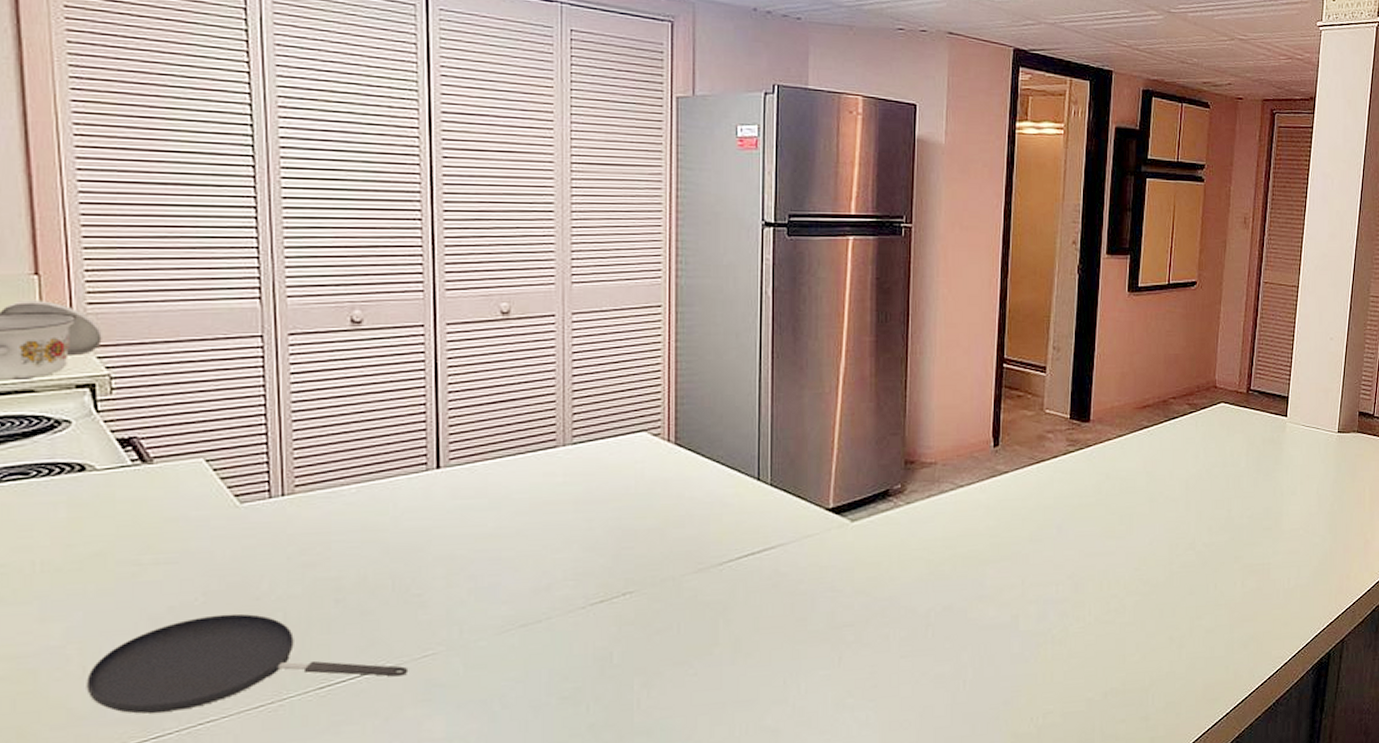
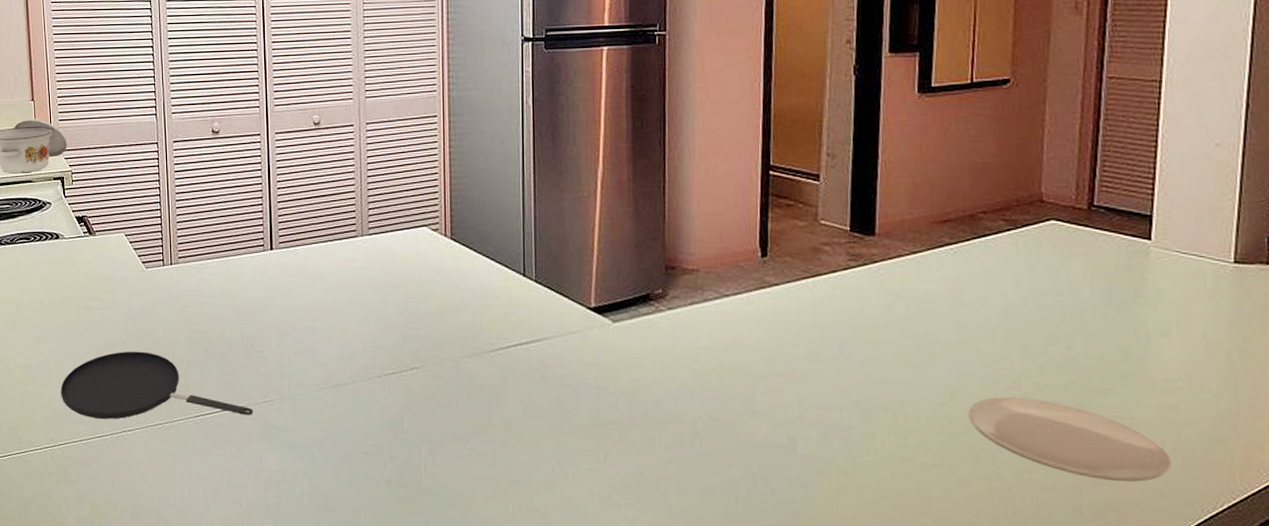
plate: none [1156,555,1293,618] -> present [968,396,1171,482]

